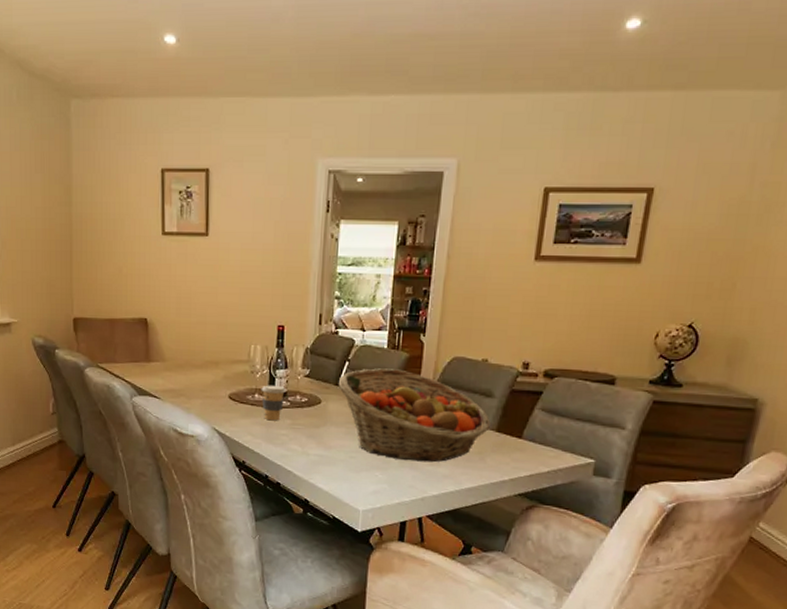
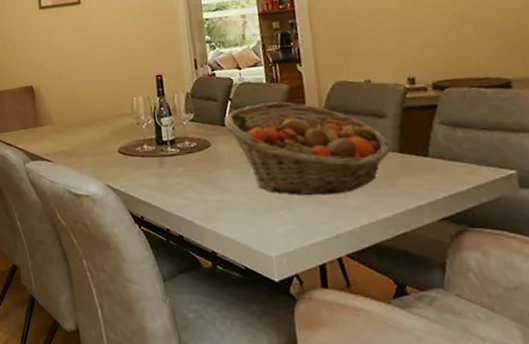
coffee cup: present [261,385,286,421] -> none [149,133,174,171]

